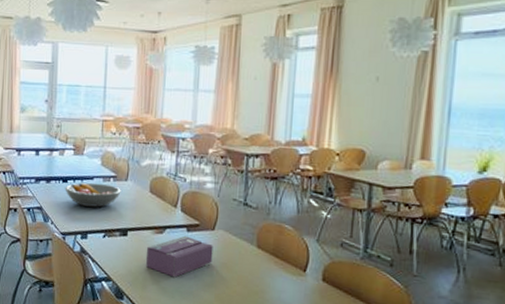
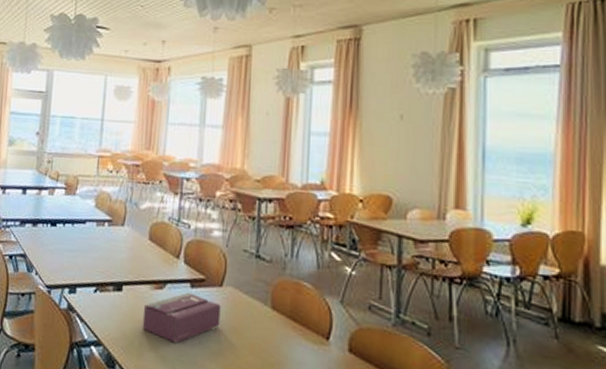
fruit bowl: present [65,182,121,207] -> none [53,227,117,256]

